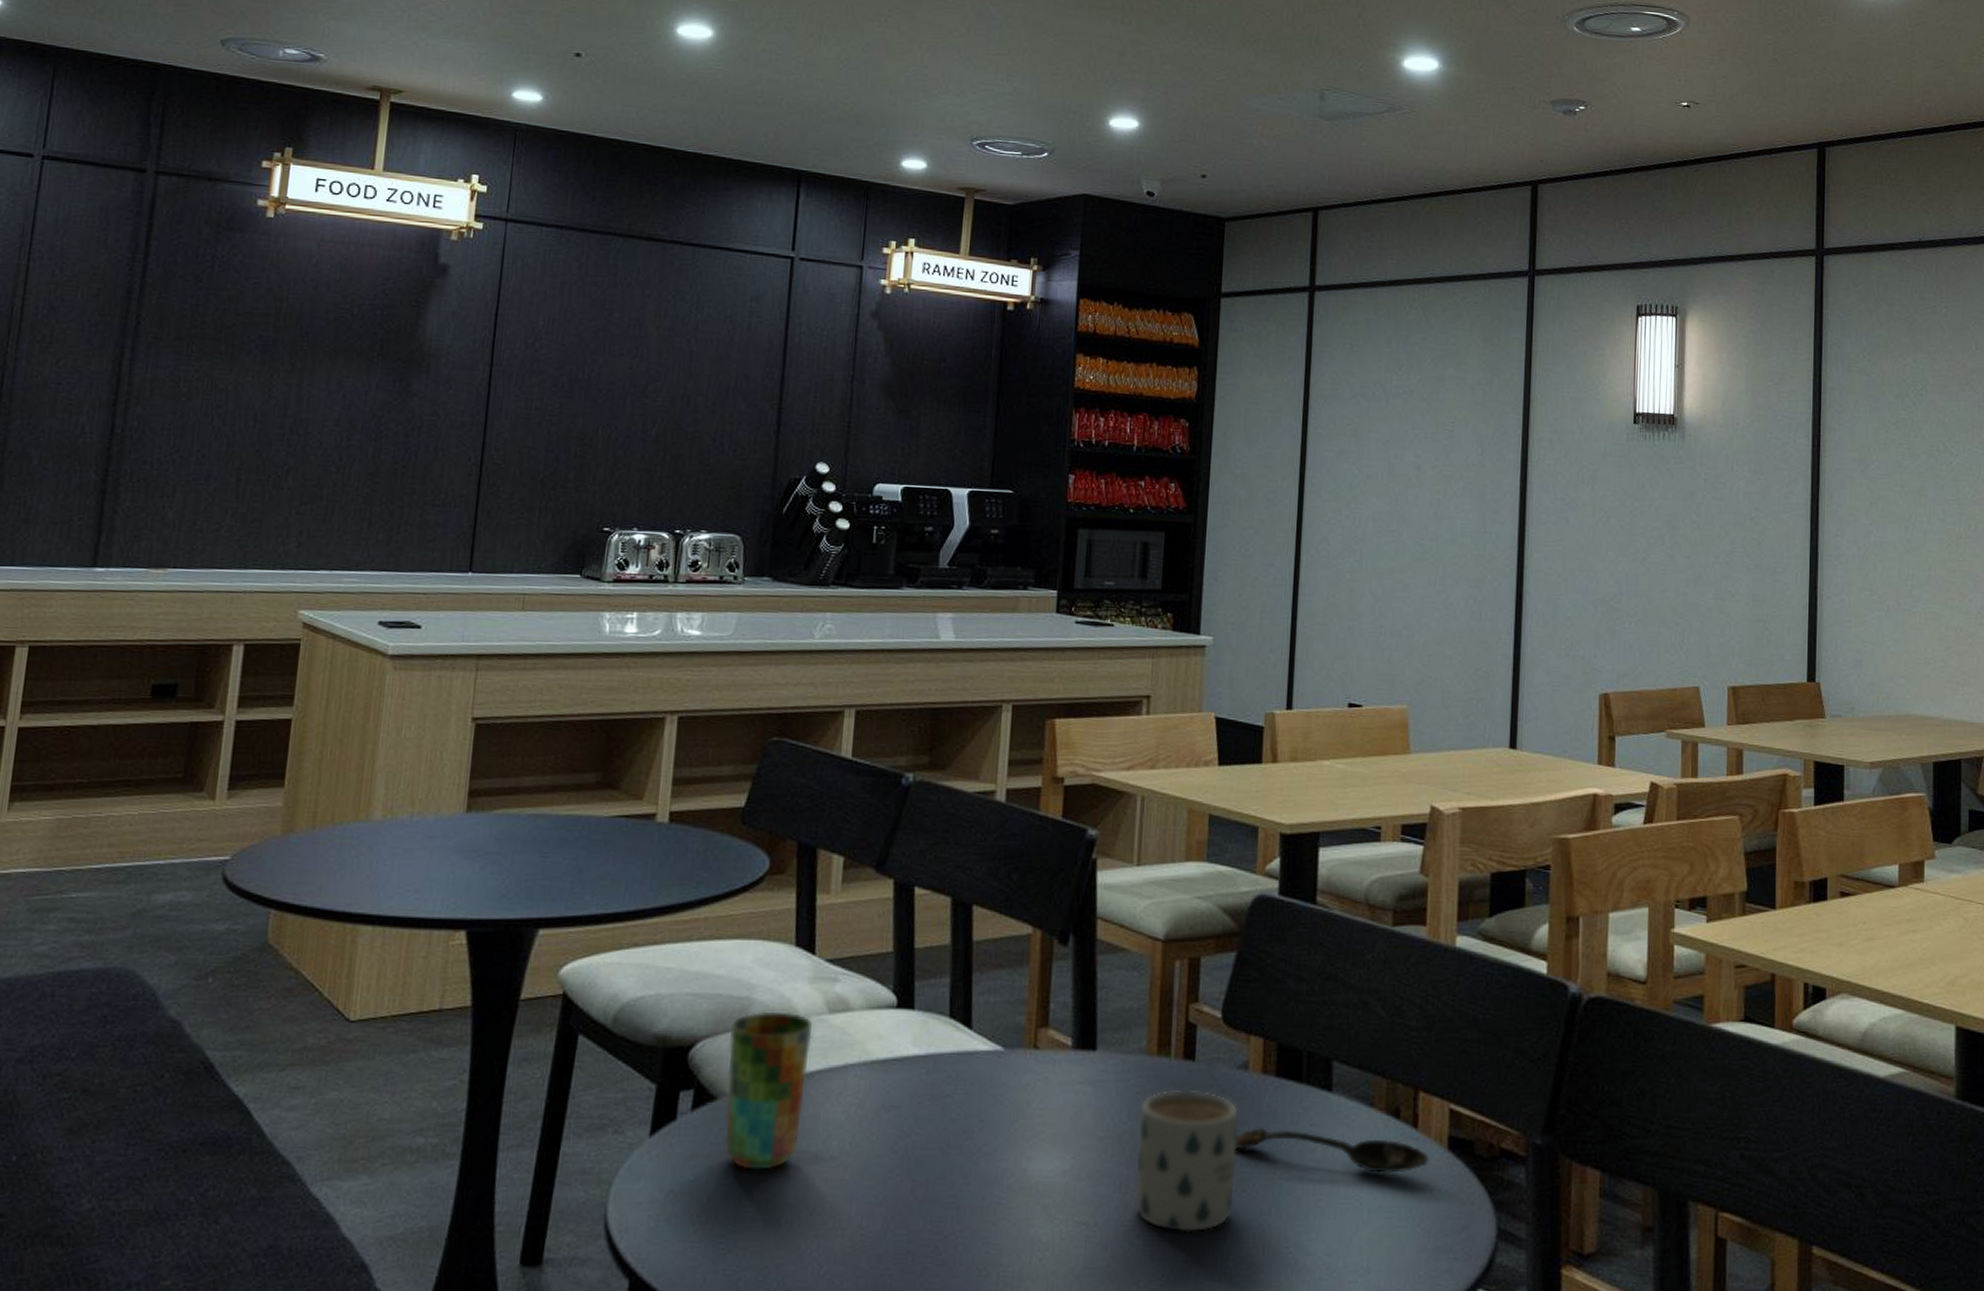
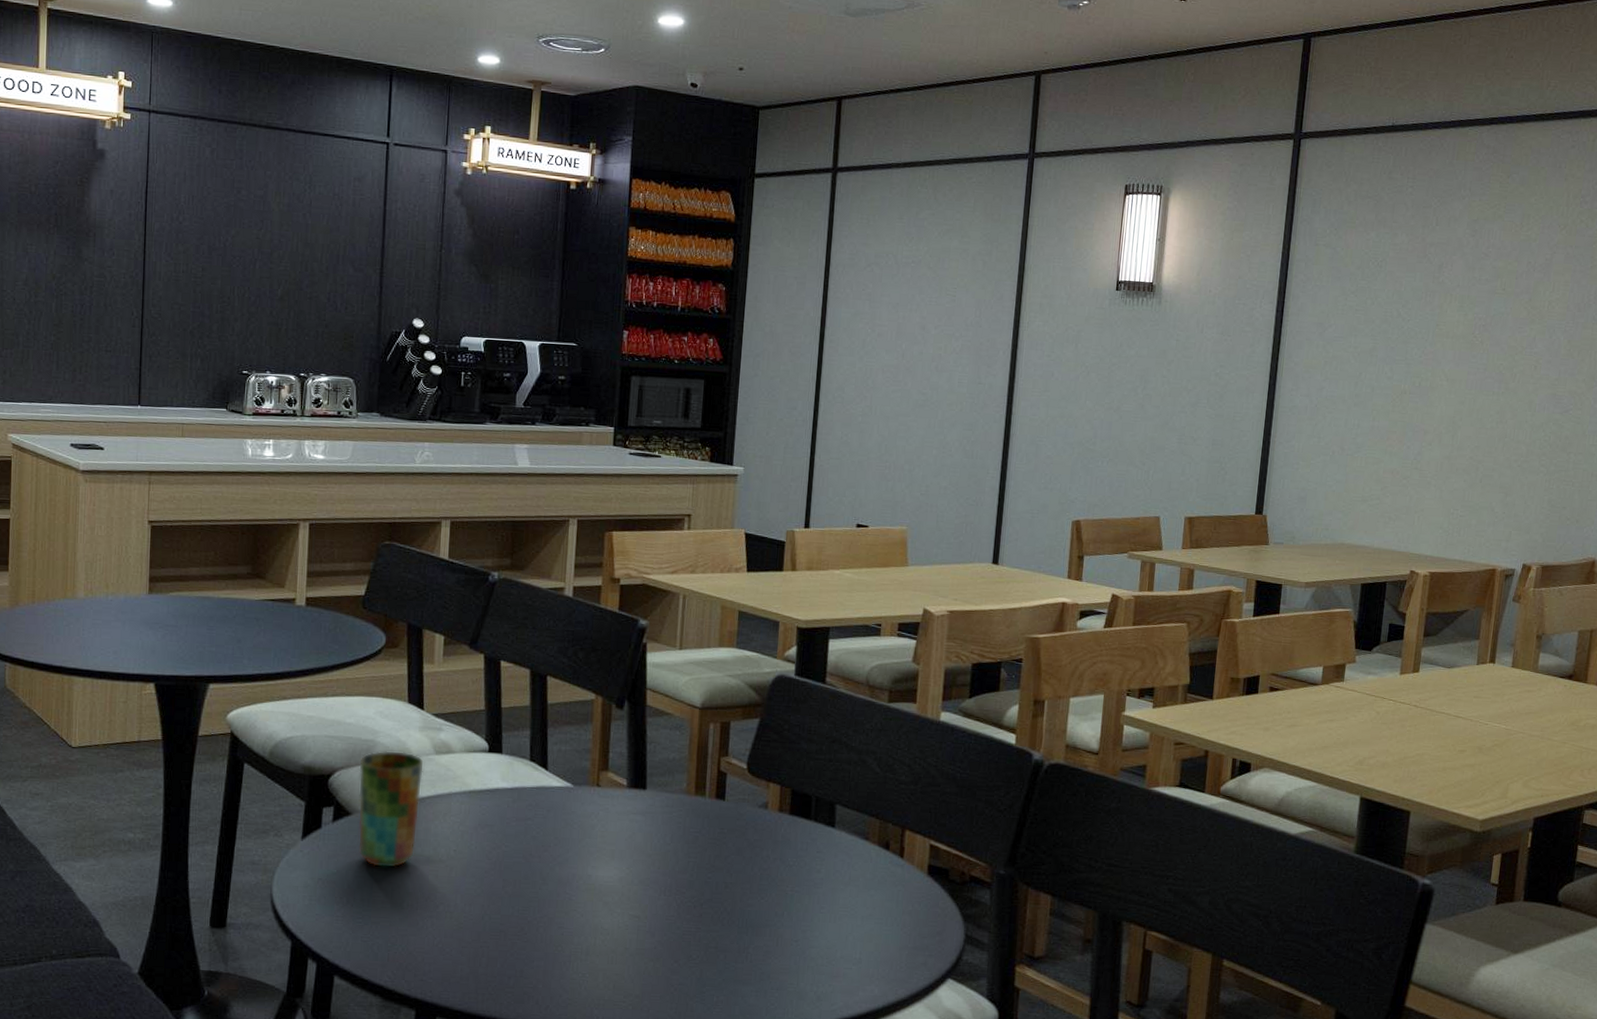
mug: present [1134,1089,1240,1233] -> none [676,821,760,927]
spoon: present [1235,1126,1429,1173] -> none [756,851,912,890]

